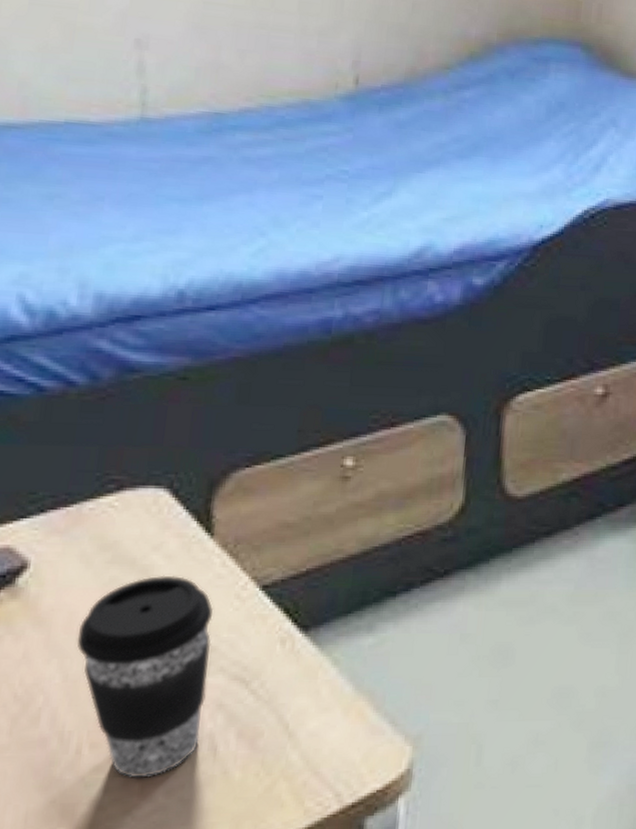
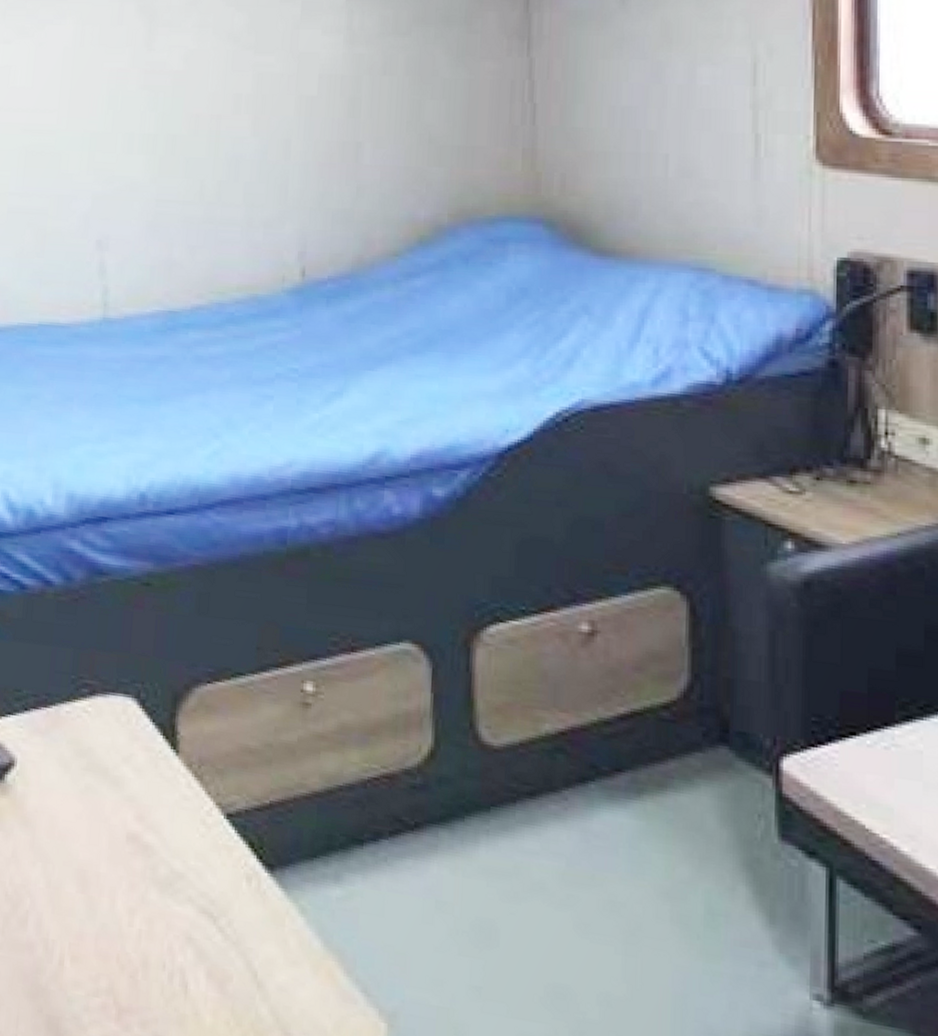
coffee cup: present [76,575,214,778] -> none [58,788,181,1004]

